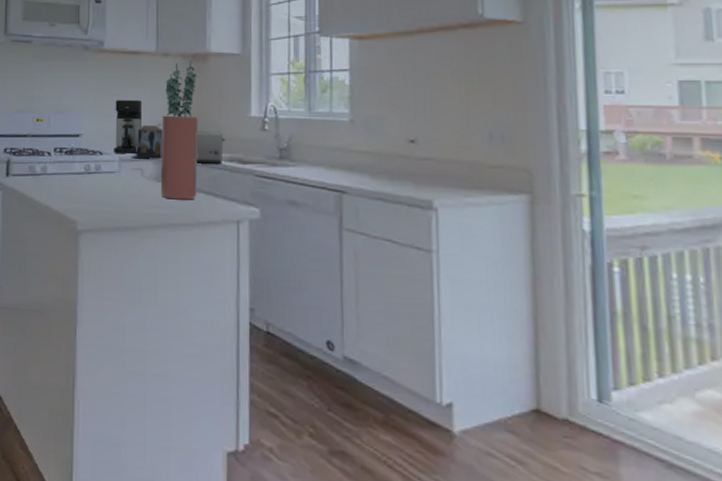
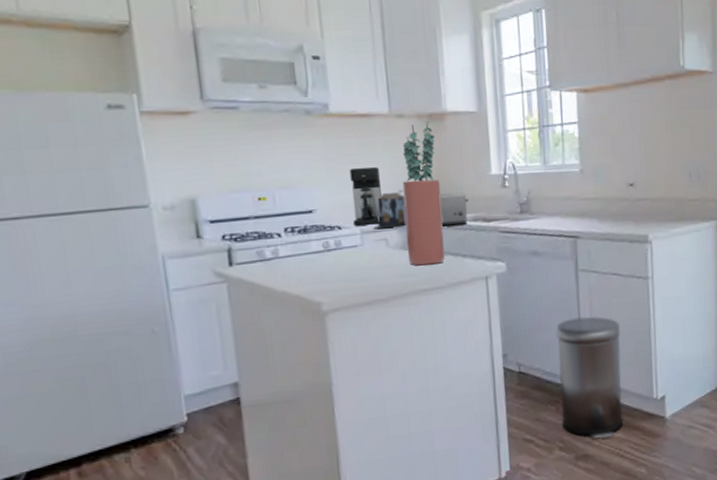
pedal bin: none [313,282,394,438] -> present [556,316,624,439]

